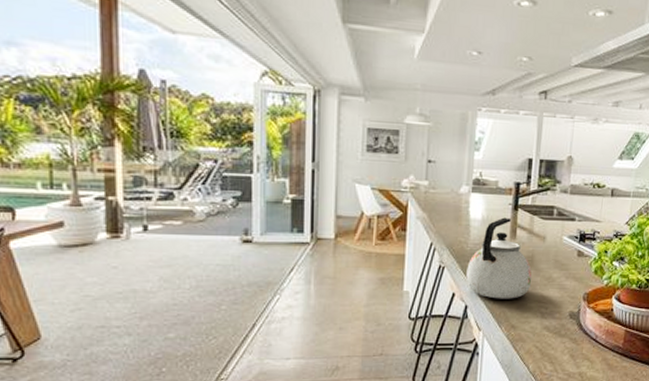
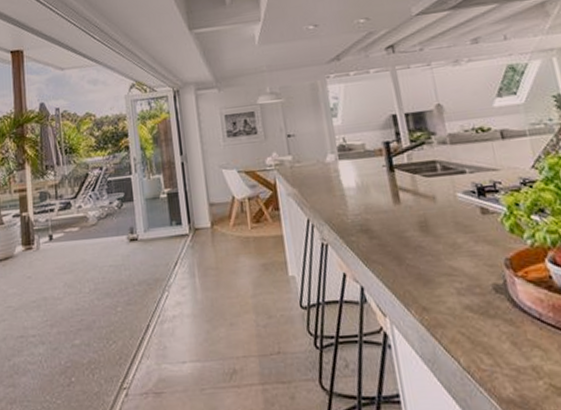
kettle: present [466,217,532,299] -> none [352,180,434,276]

